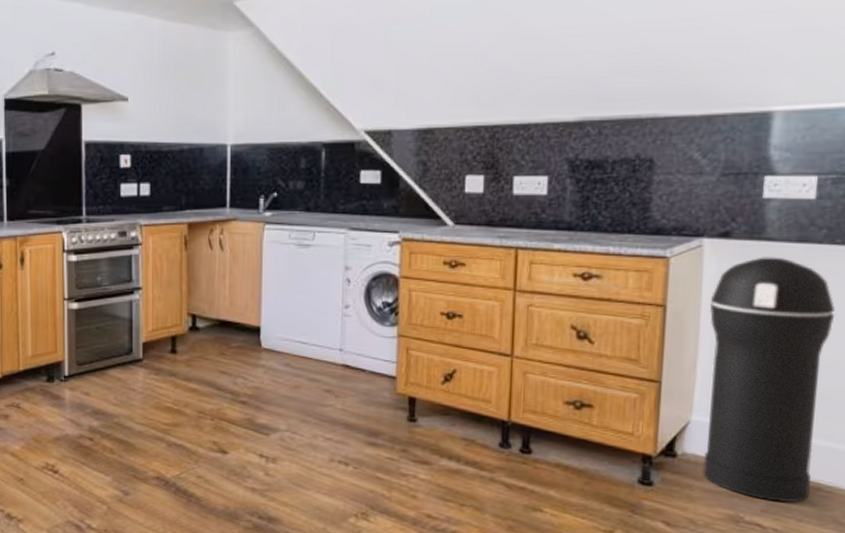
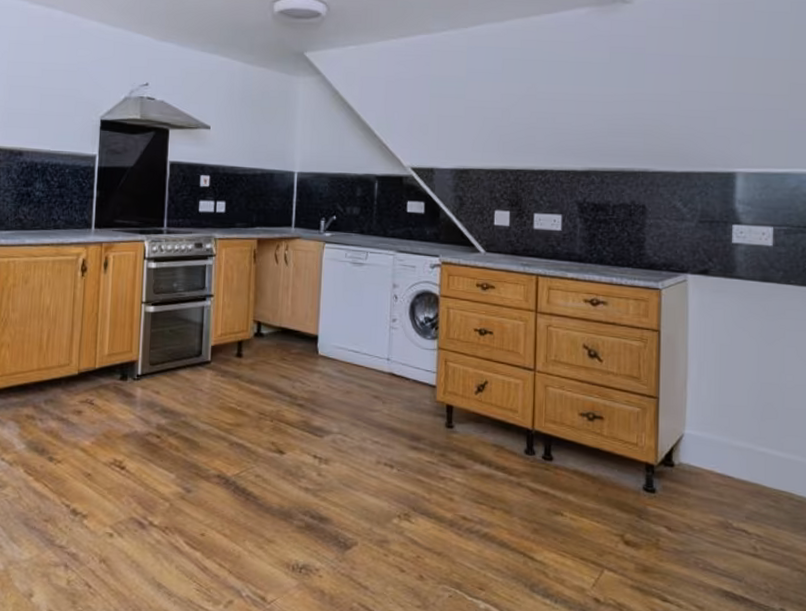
trash can: present [703,257,836,503] -> none [695,292,794,511]

